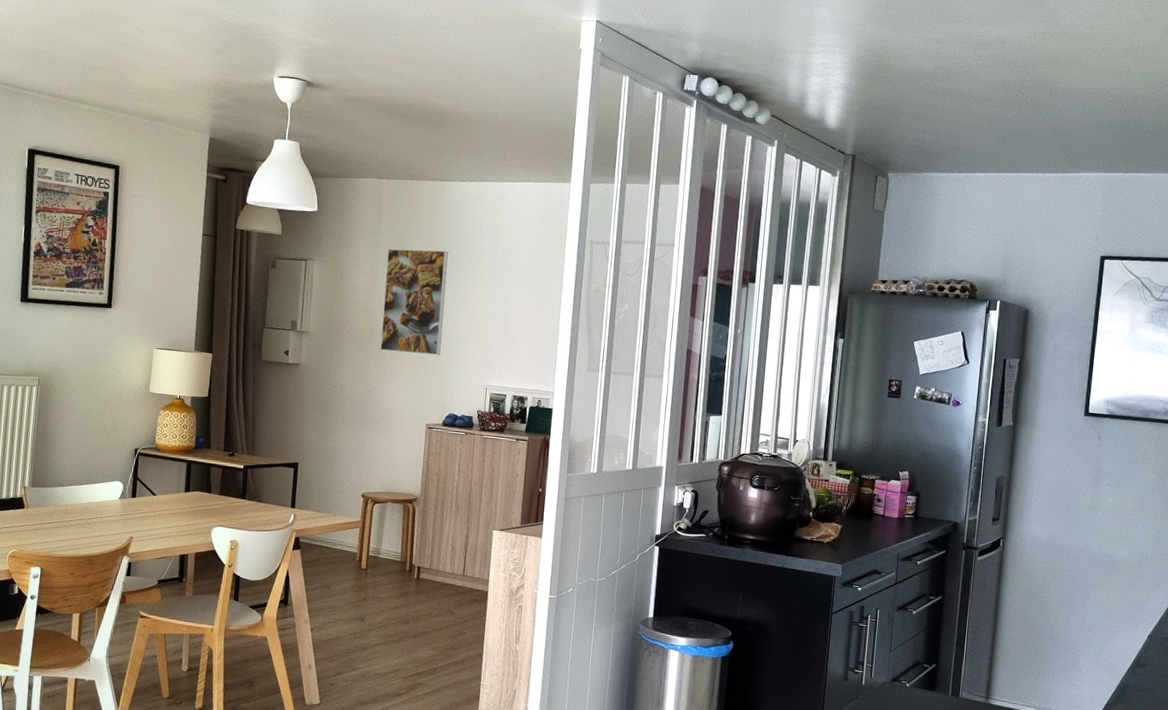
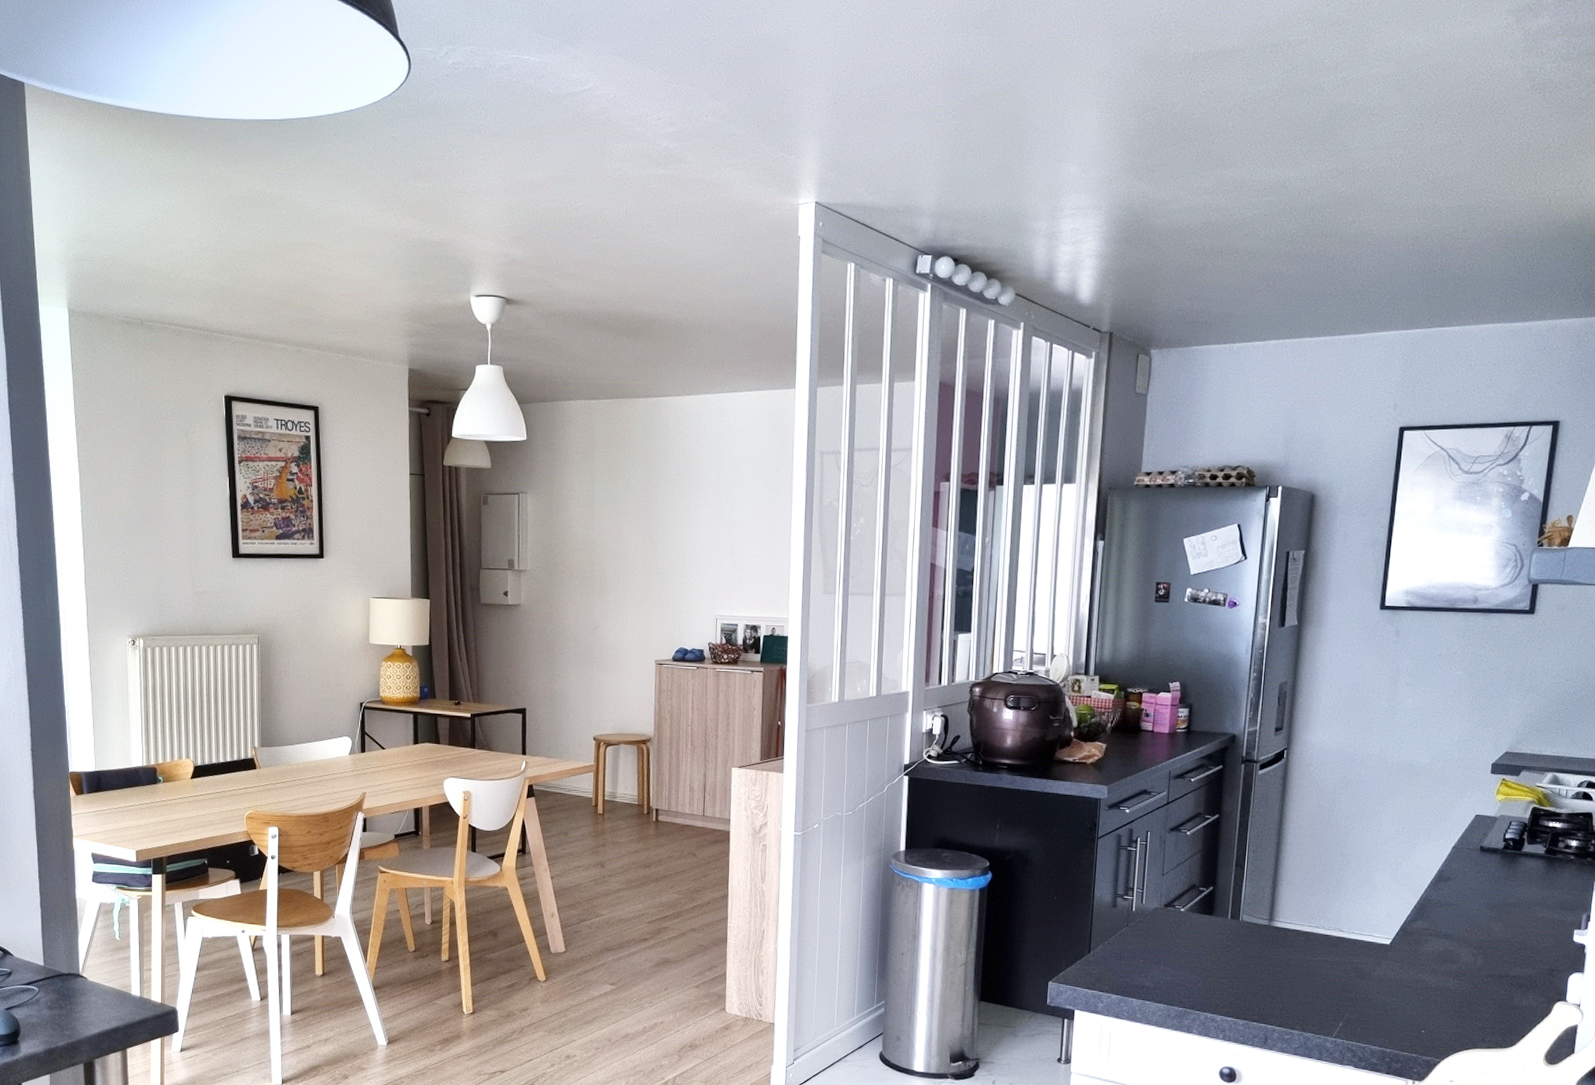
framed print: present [380,248,448,355] -> none [602,473,668,587]

